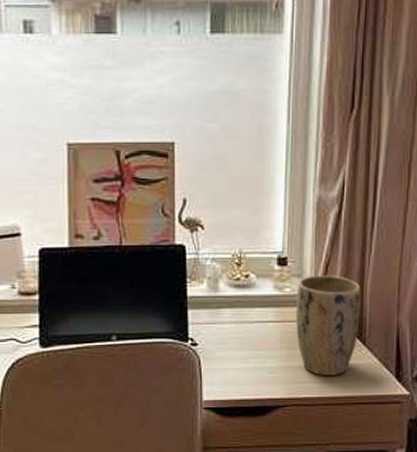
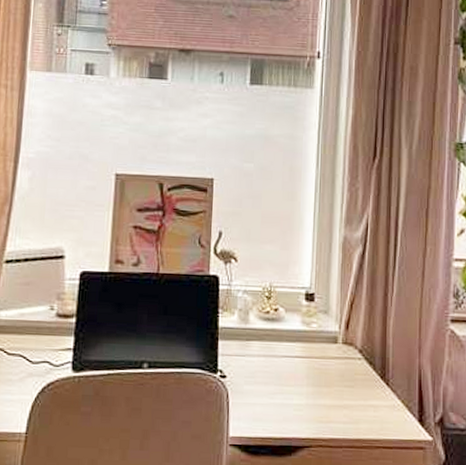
plant pot: present [295,276,361,375] -> none [321,312,384,416]

